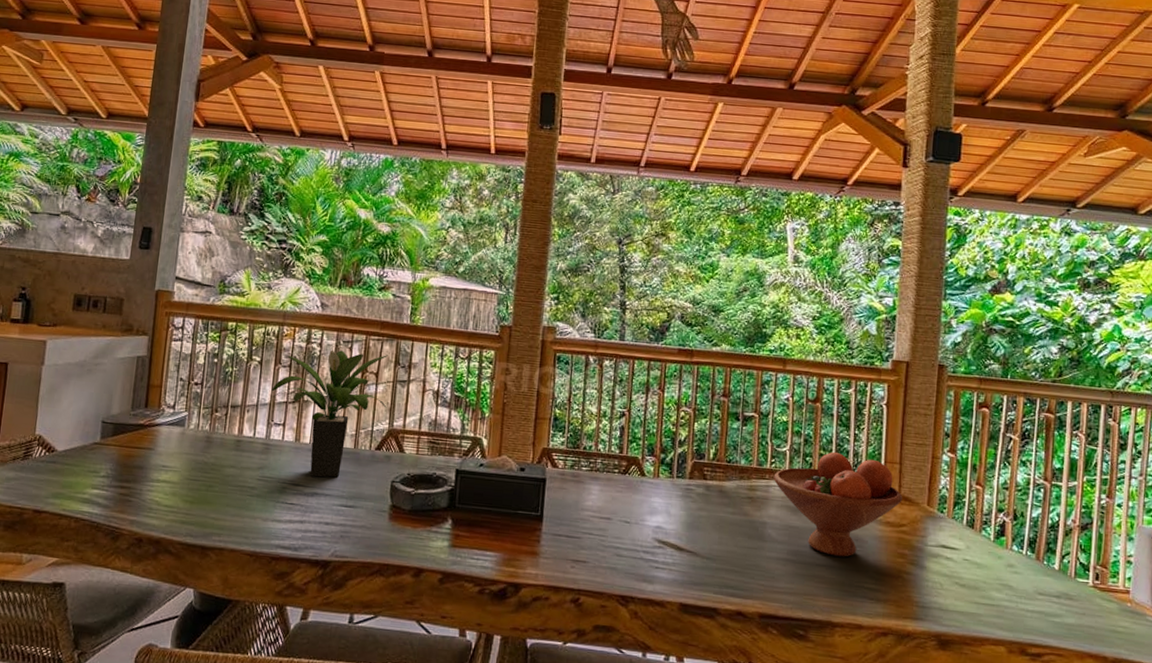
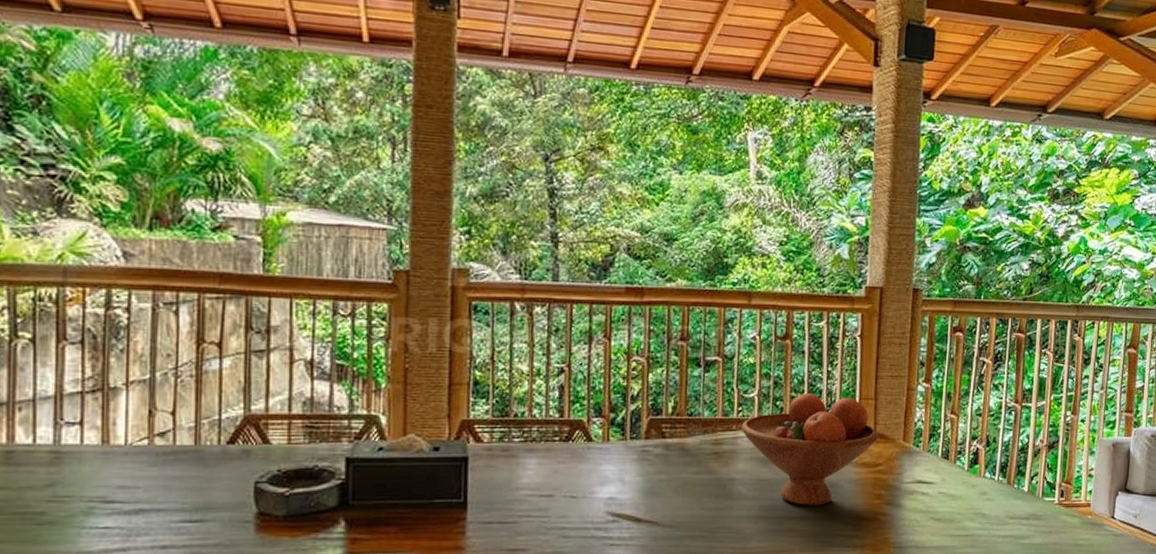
potted plant: present [271,350,389,477] -> none [55,315,239,488]

